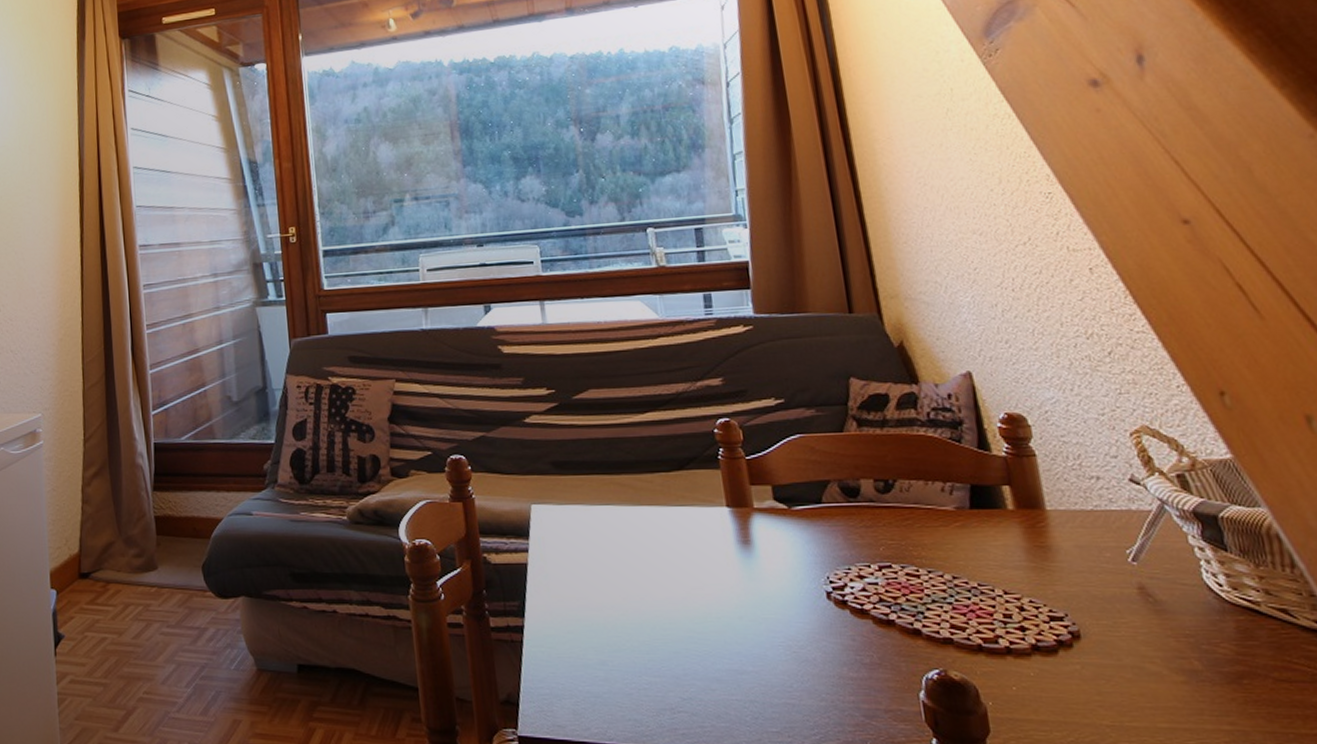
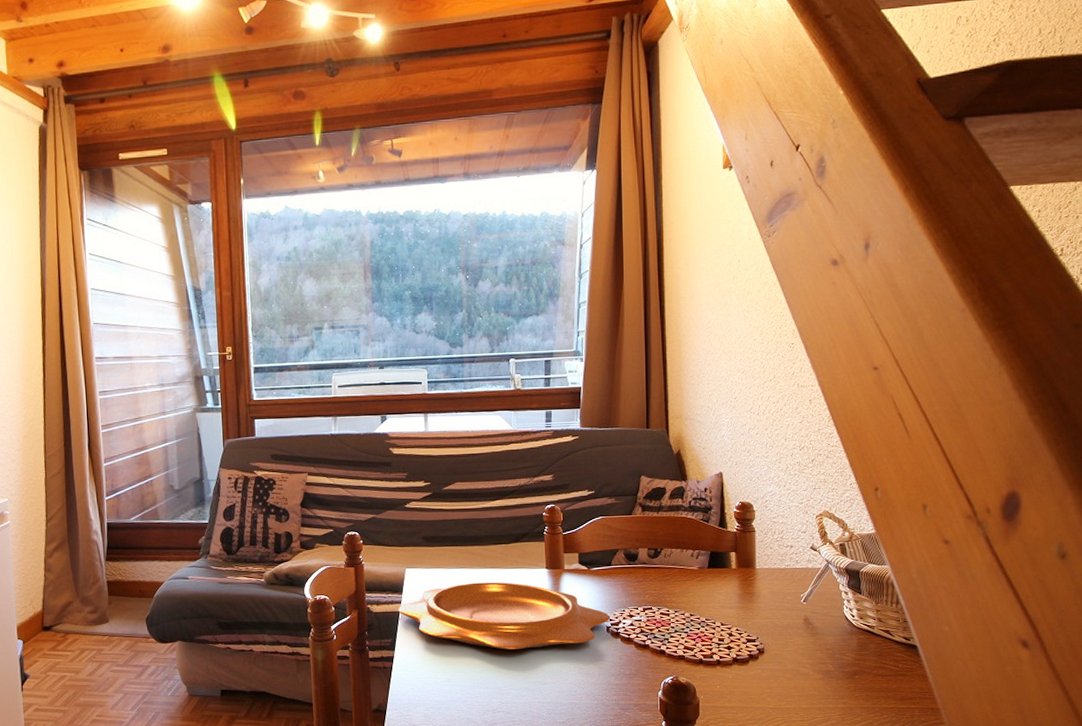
decorative bowl: none [525,524,831,621] -> present [398,582,611,650]

